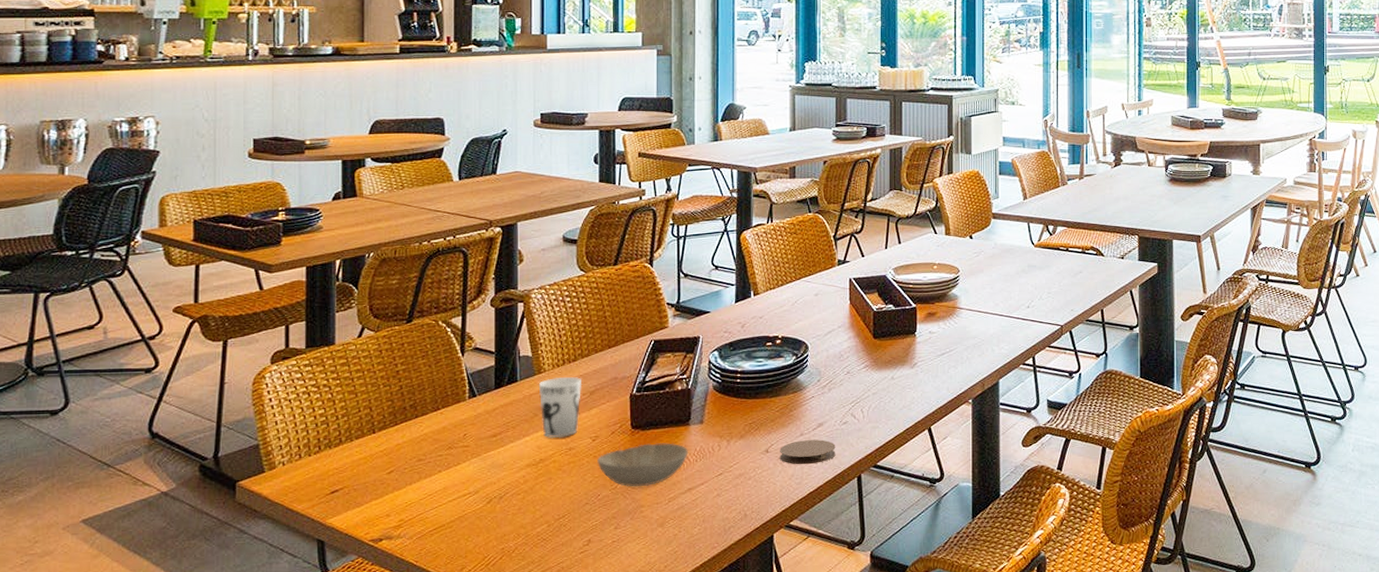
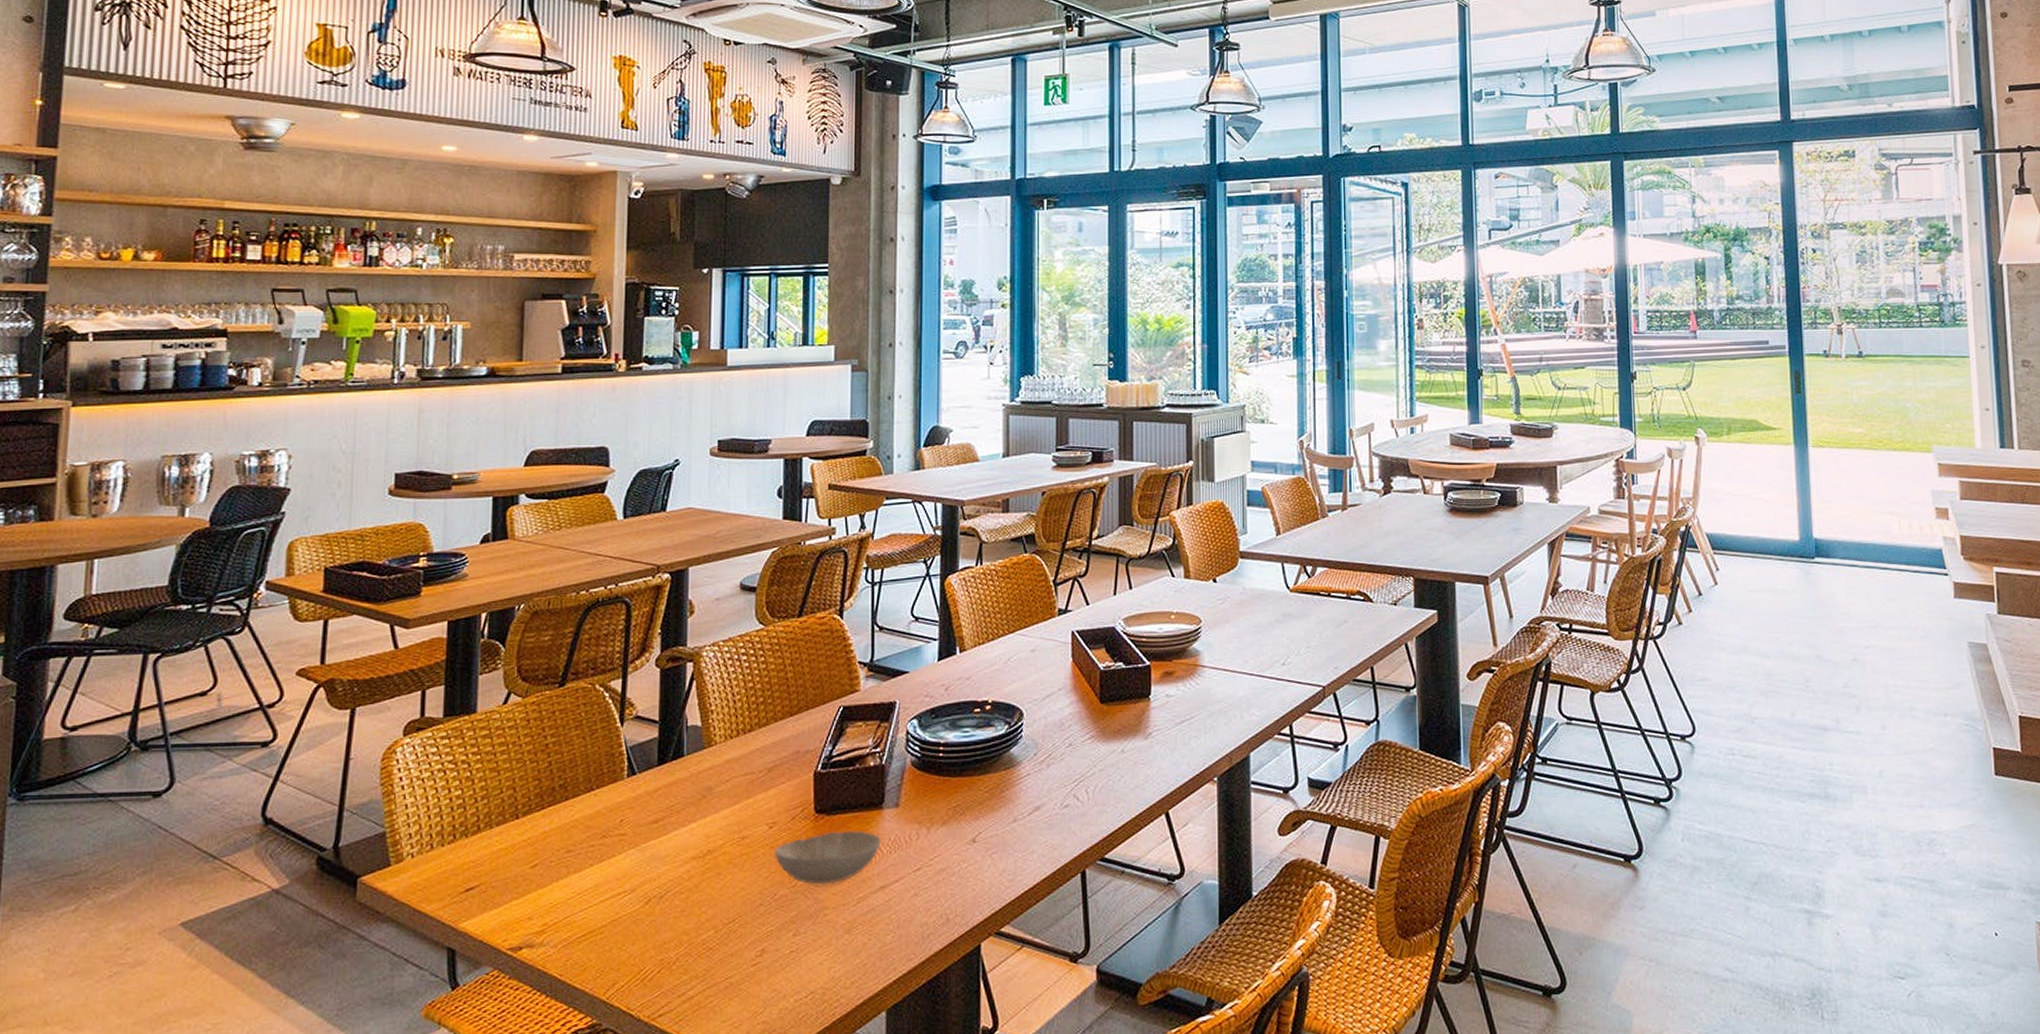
cup: present [538,377,583,439] -> none [708,751,759,826]
coaster: present [780,440,836,465] -> none [989,826,1055,858]

